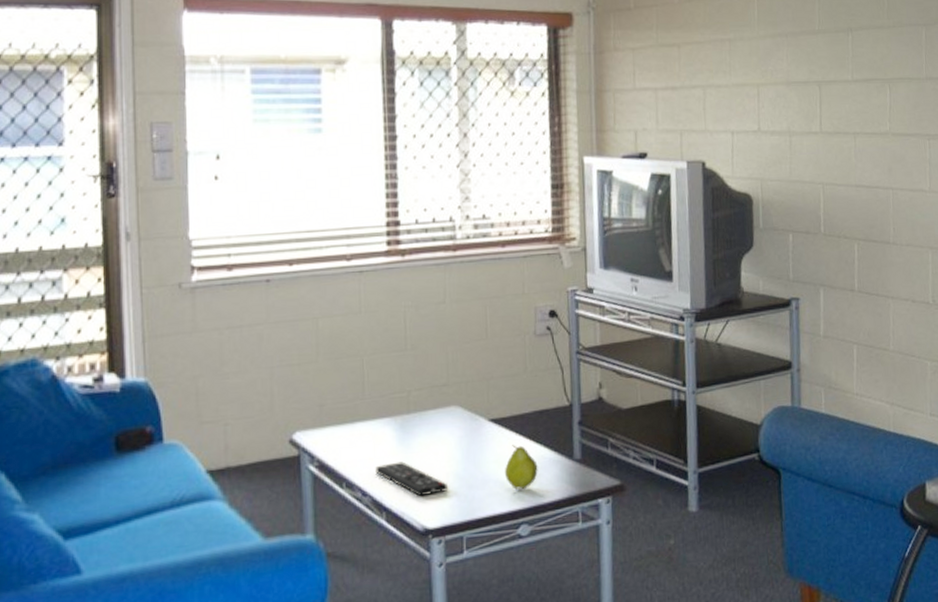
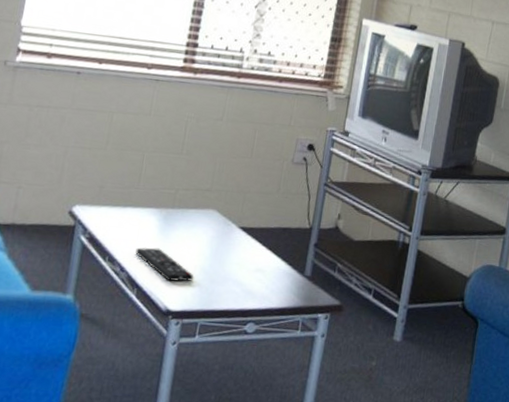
fruit: present [505,445,538,490] -> none [243,253,273,292]

